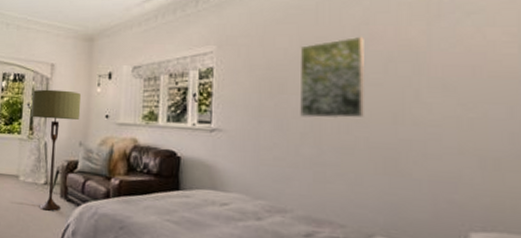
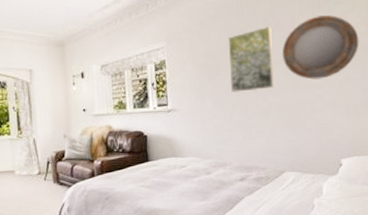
floor lamp: present [30,89,82,211] -> none [15,91,62,196]
home mirror: none [378,28,505,114] -> present [282,15,359,80]

